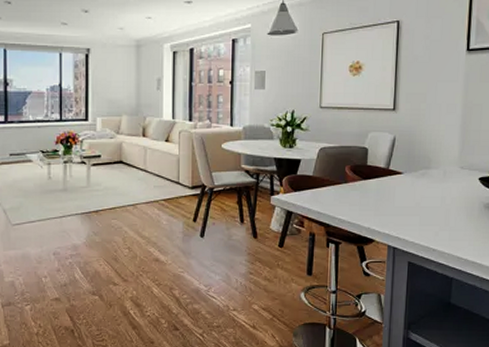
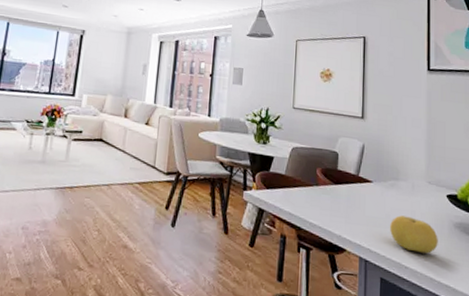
fruit: none [419,202,467,235] -> present [390,215,438,254]

